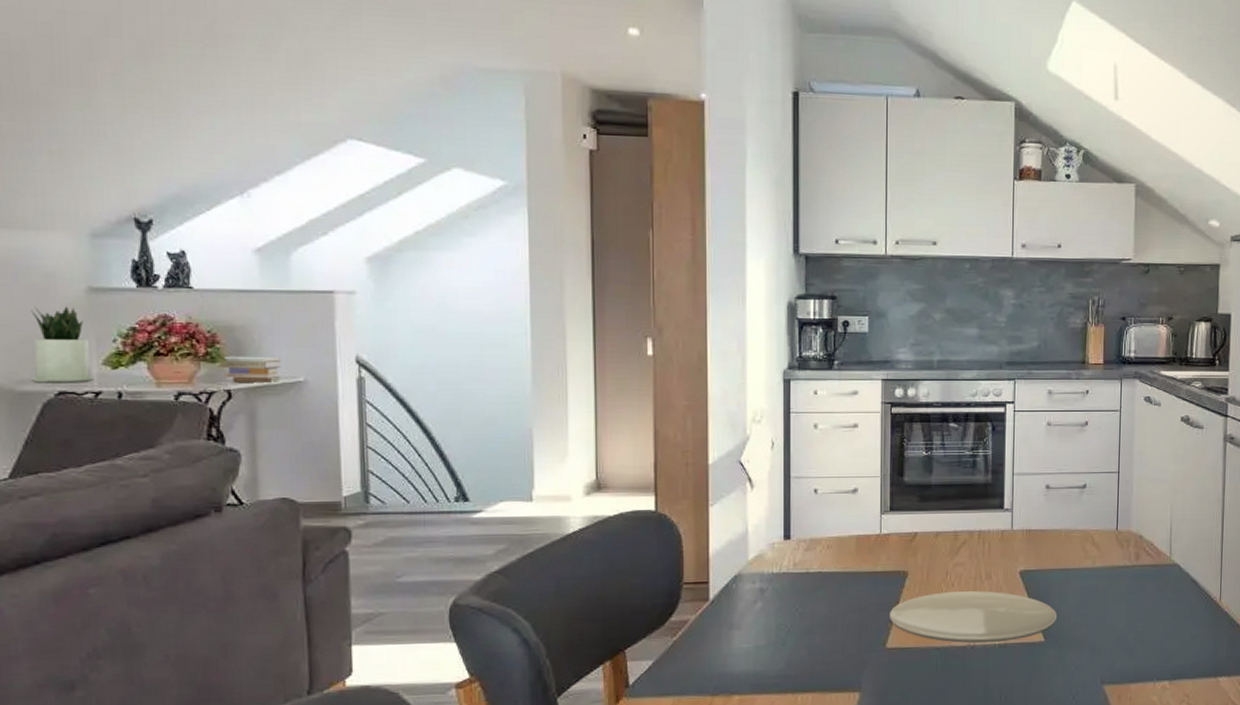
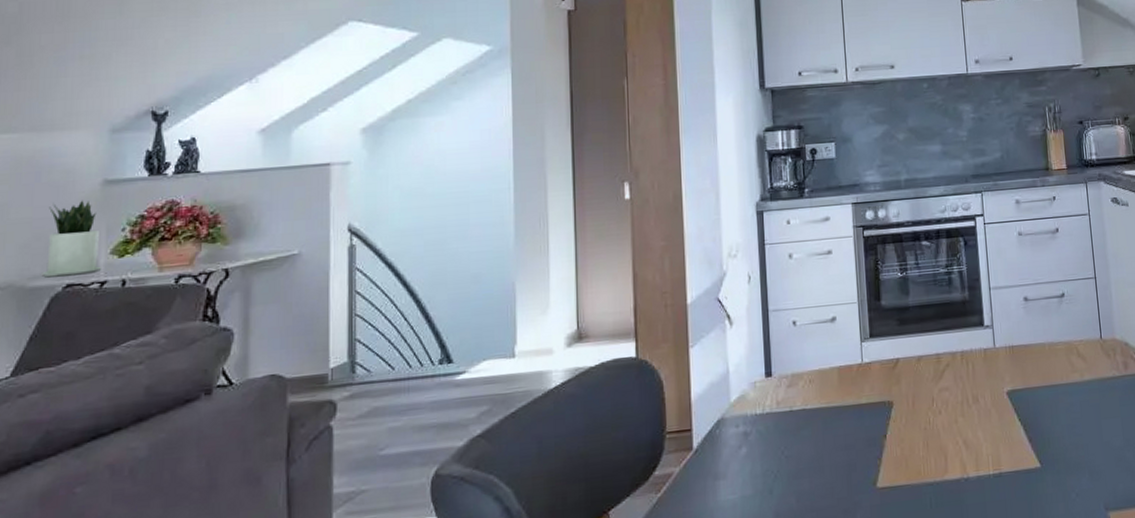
books: present [219,356,280,384] -> none [219,232,277,262]
plate: present [889,591,1058,643] -> none [877,416,1051,476]

